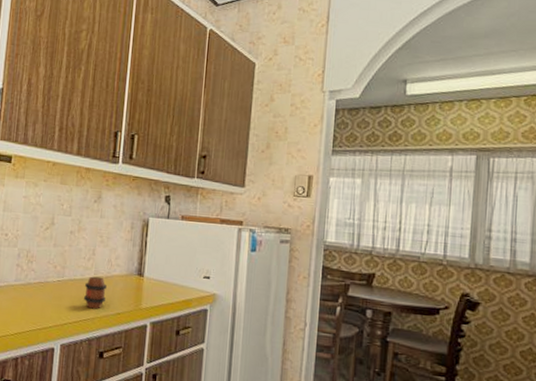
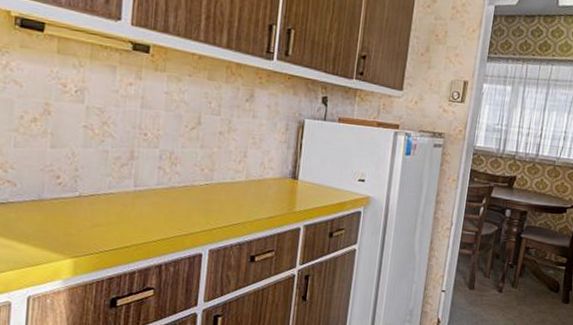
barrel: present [84,276,108,309] -> none [234,179,260,213]

